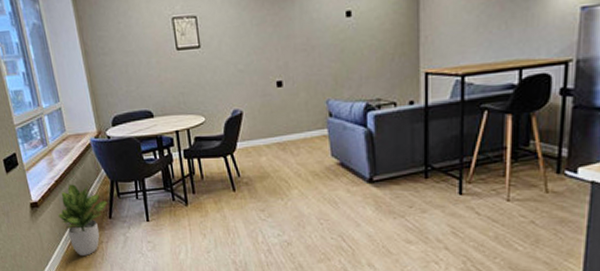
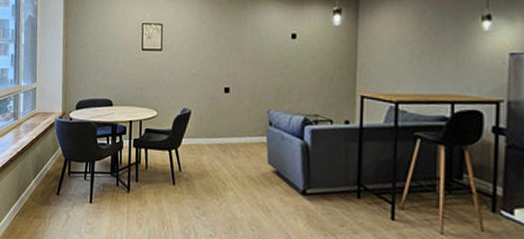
potted plant: present [58,184,108,256] -> none [13,157,59,229]

